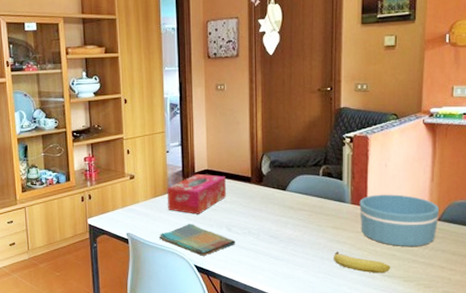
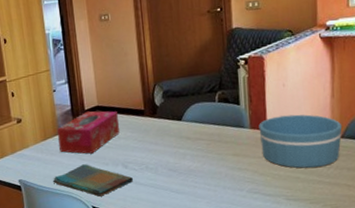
fruit: present [334,252,390,274] -> none [236,179,295,199]

